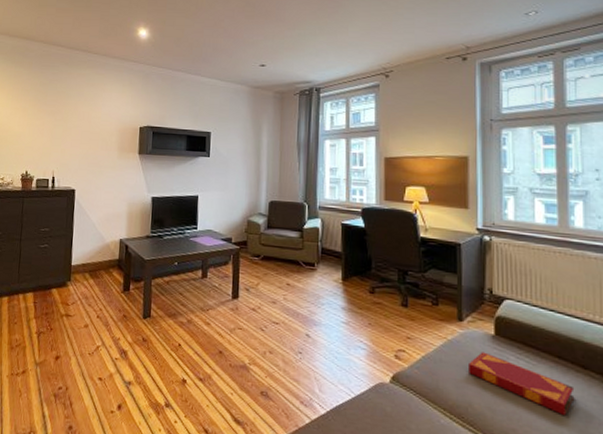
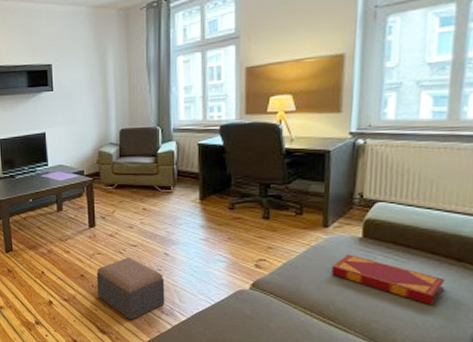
footstool: none [234,334,305,410] -> present [96,256,165,320]

